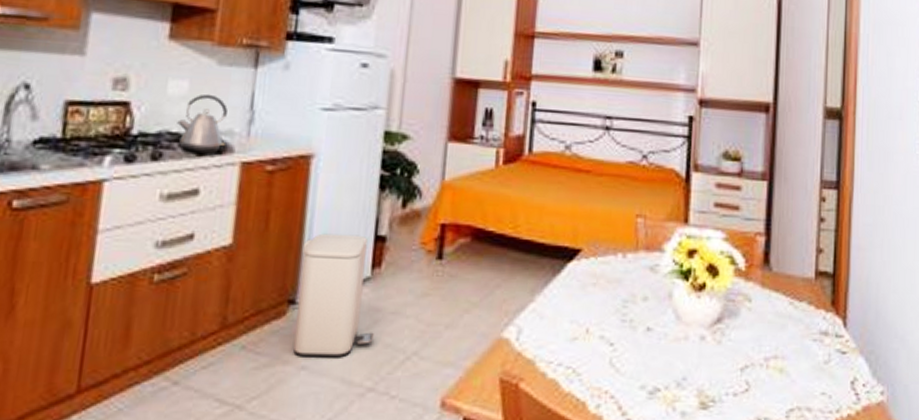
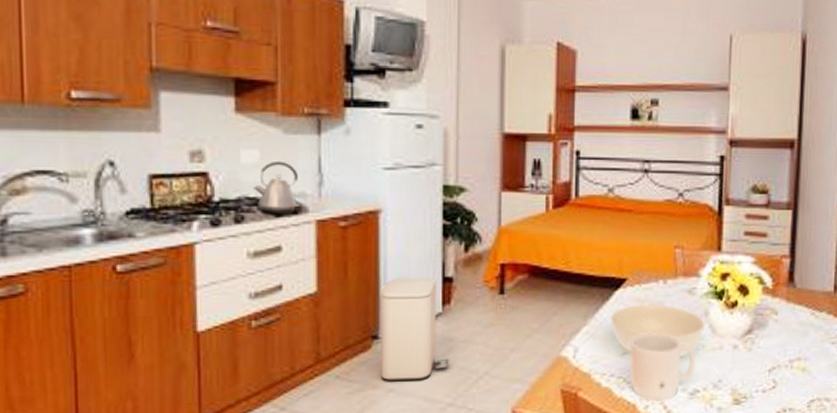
bowl: none [561,281,668,348] -> present [611,304,705,358]
mug: none [579,315,657,402] -> present [629,333,696,403]

